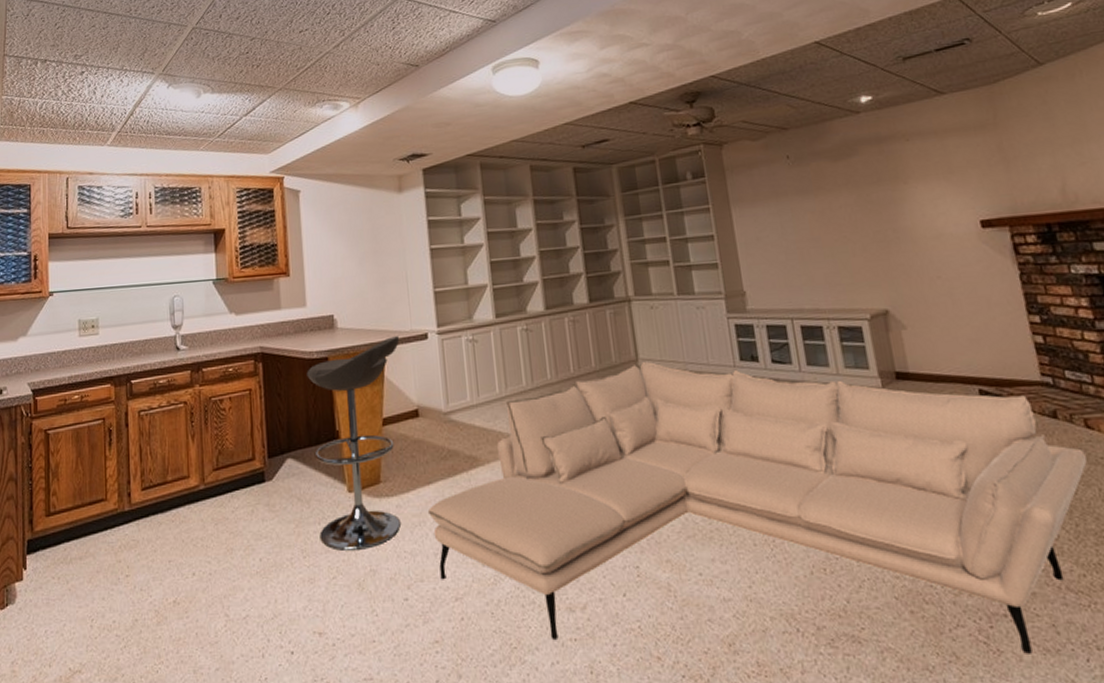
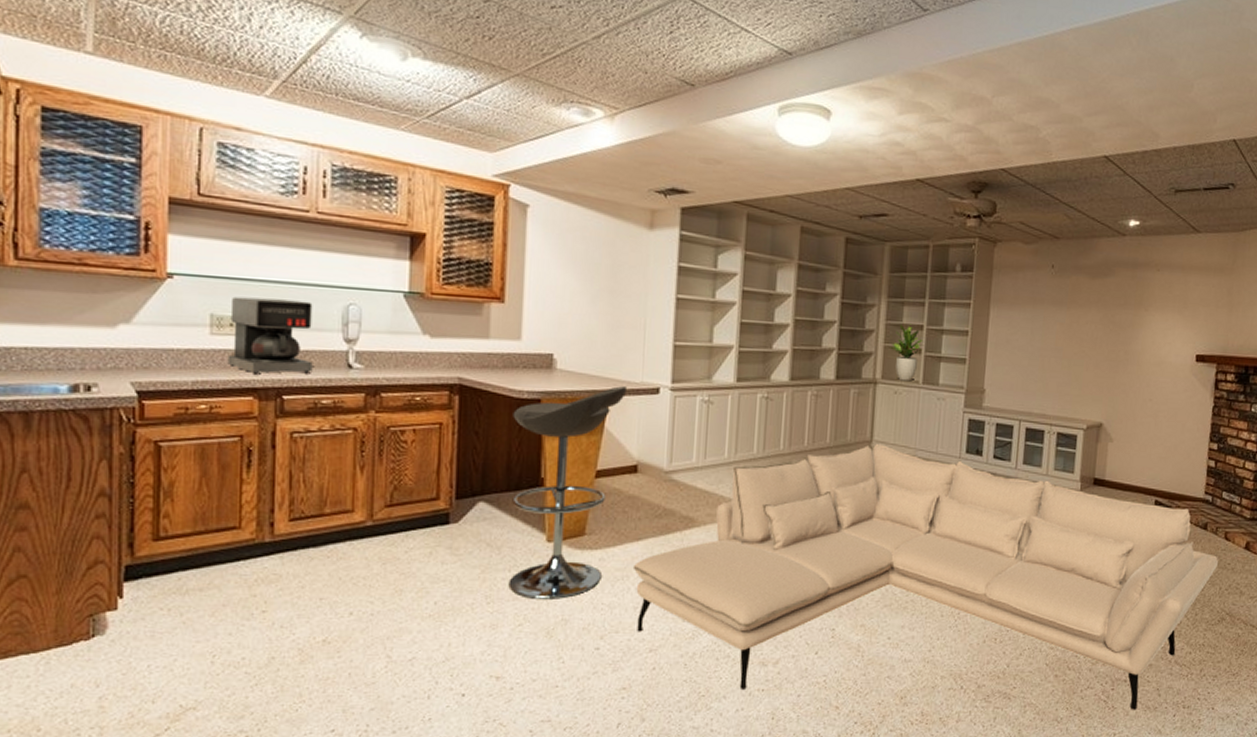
coffee maker: none [91,299,151,366] -> present [227,296,313,376]
potted plant: none [637,238,670,295] -> present [890,324,923,382]

